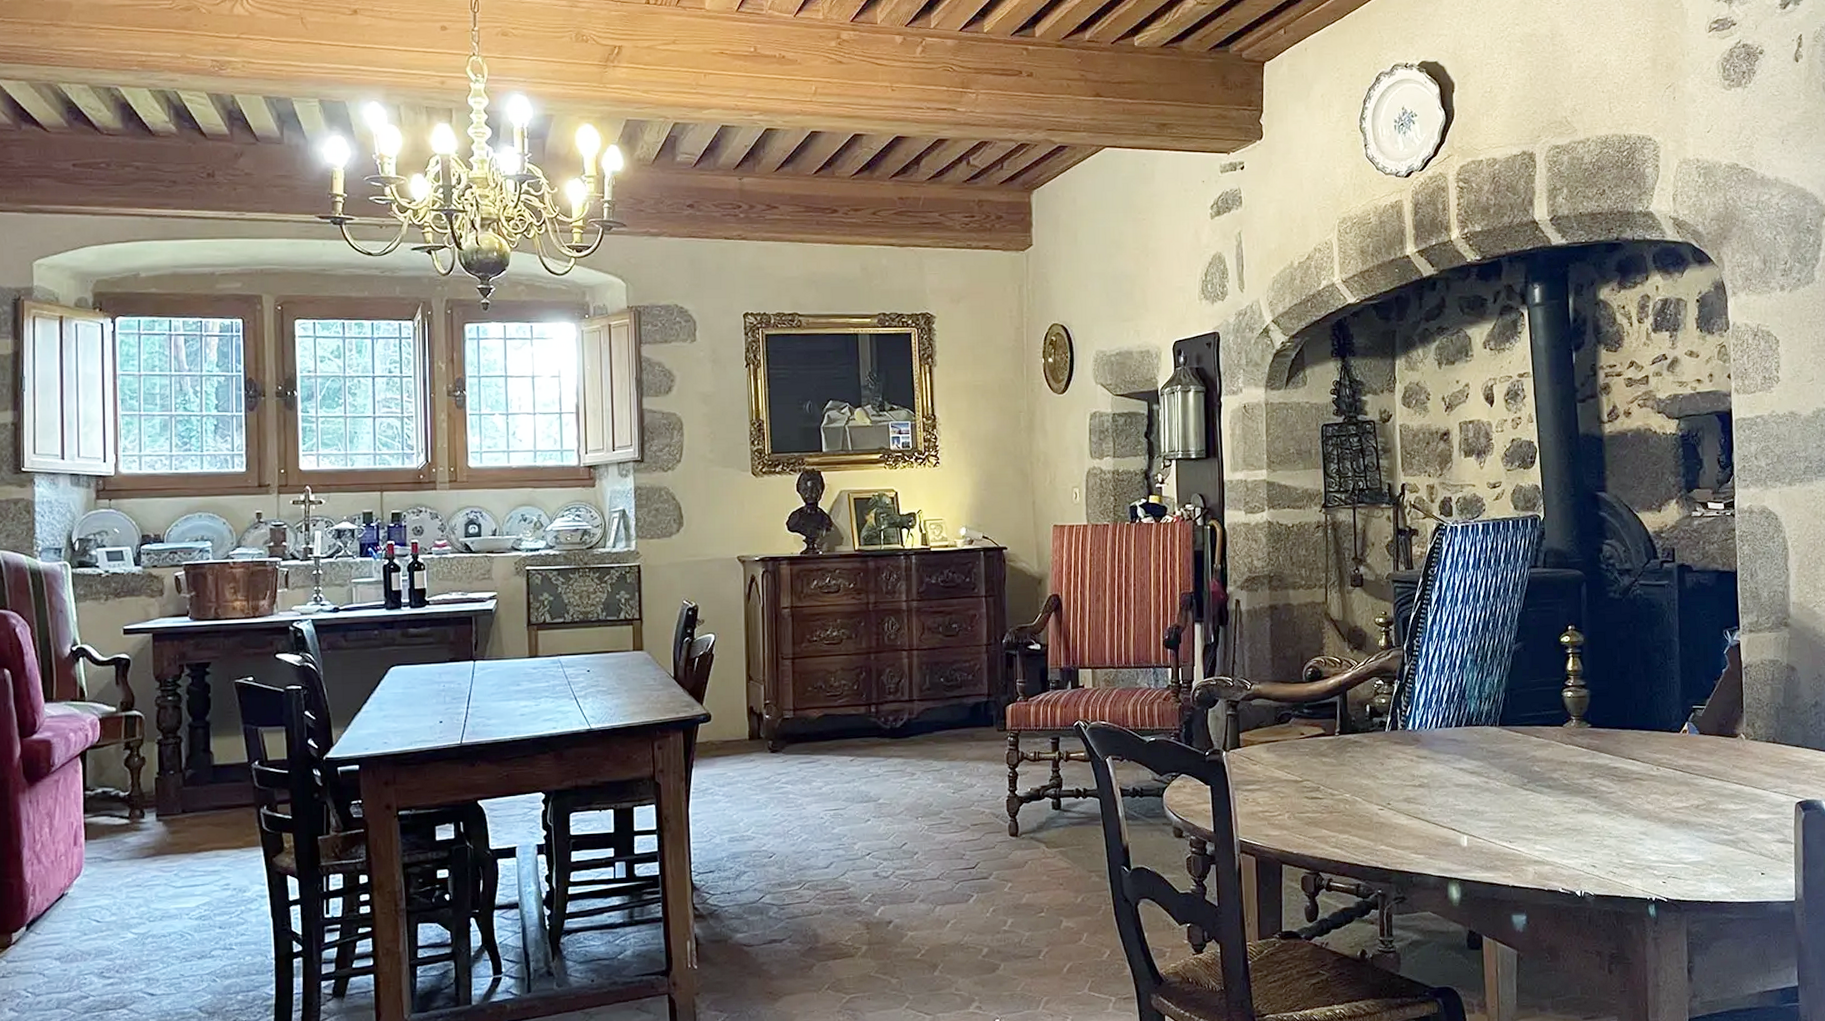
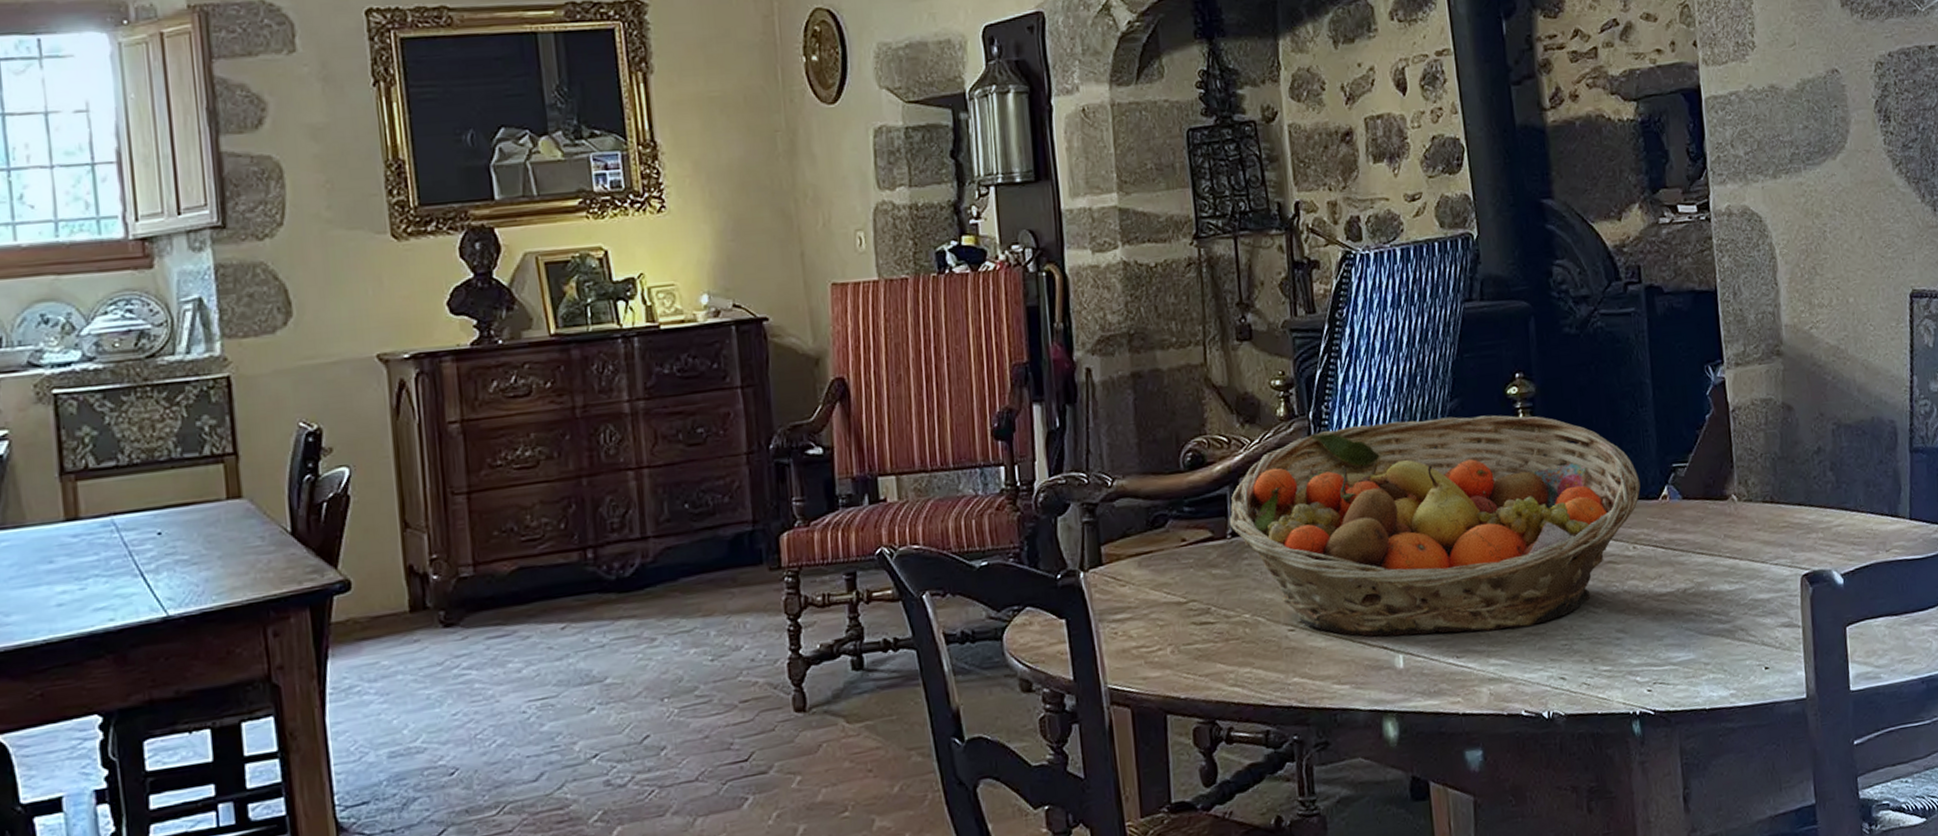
fruit basket: none [1337,656,1665,824] -> present [1229,415,1641,637]

